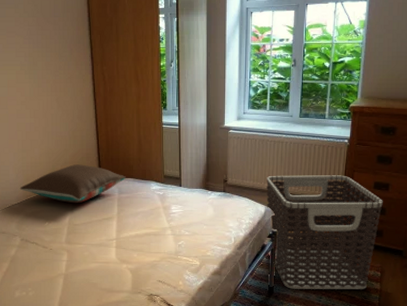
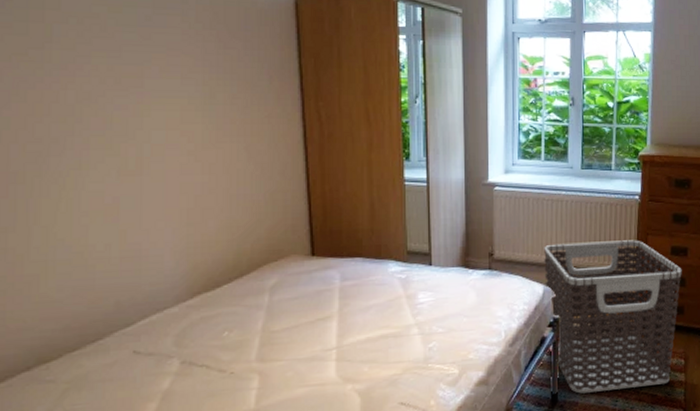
pillow: present [19,164,127,204] -> none [180,241,353,300]

